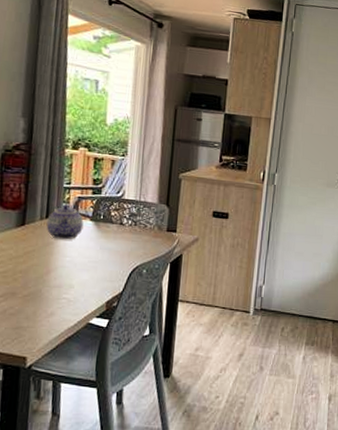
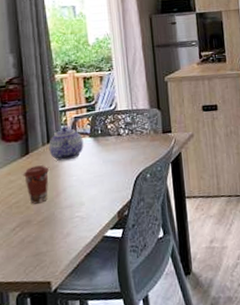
coffee cup: none [15,239,44,278] -> present [23,165,50,204]

